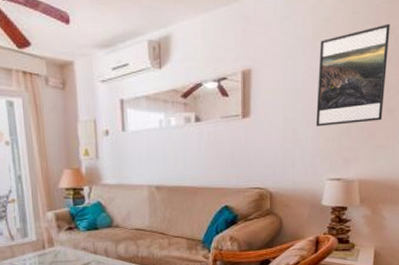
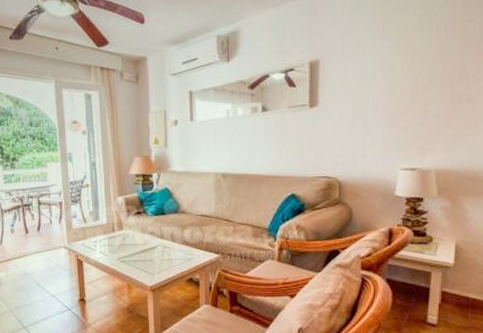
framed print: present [316,23,390,127] -> none [388,11,467,115]

